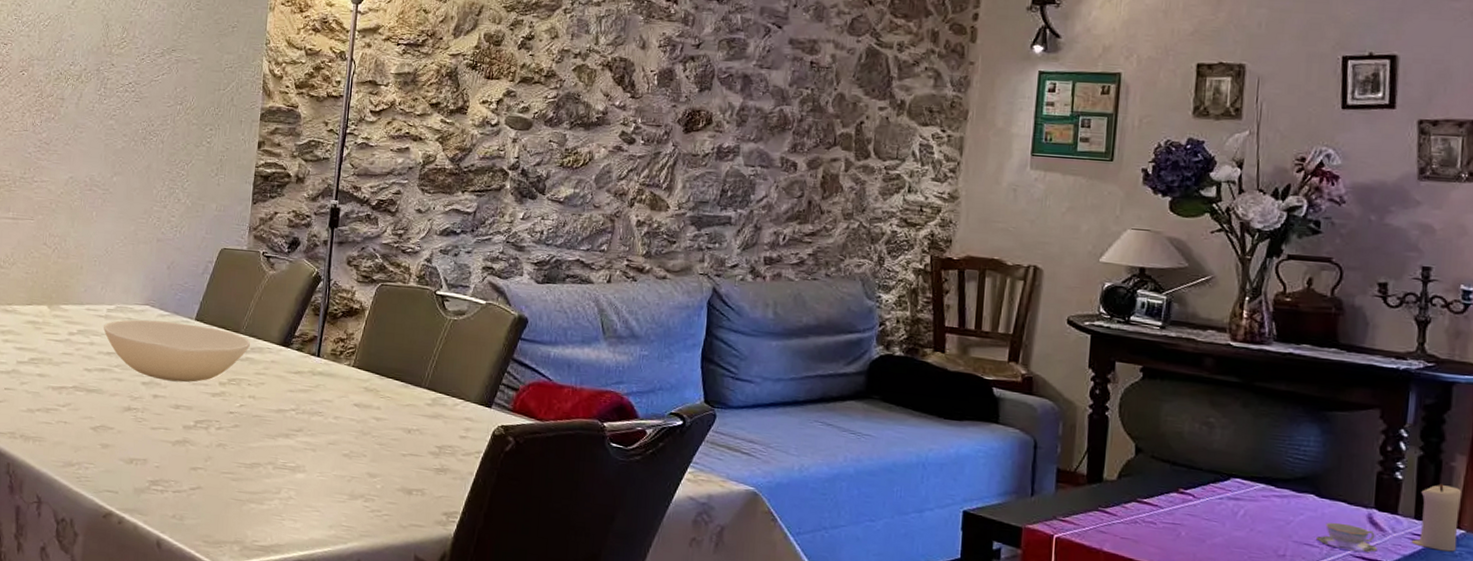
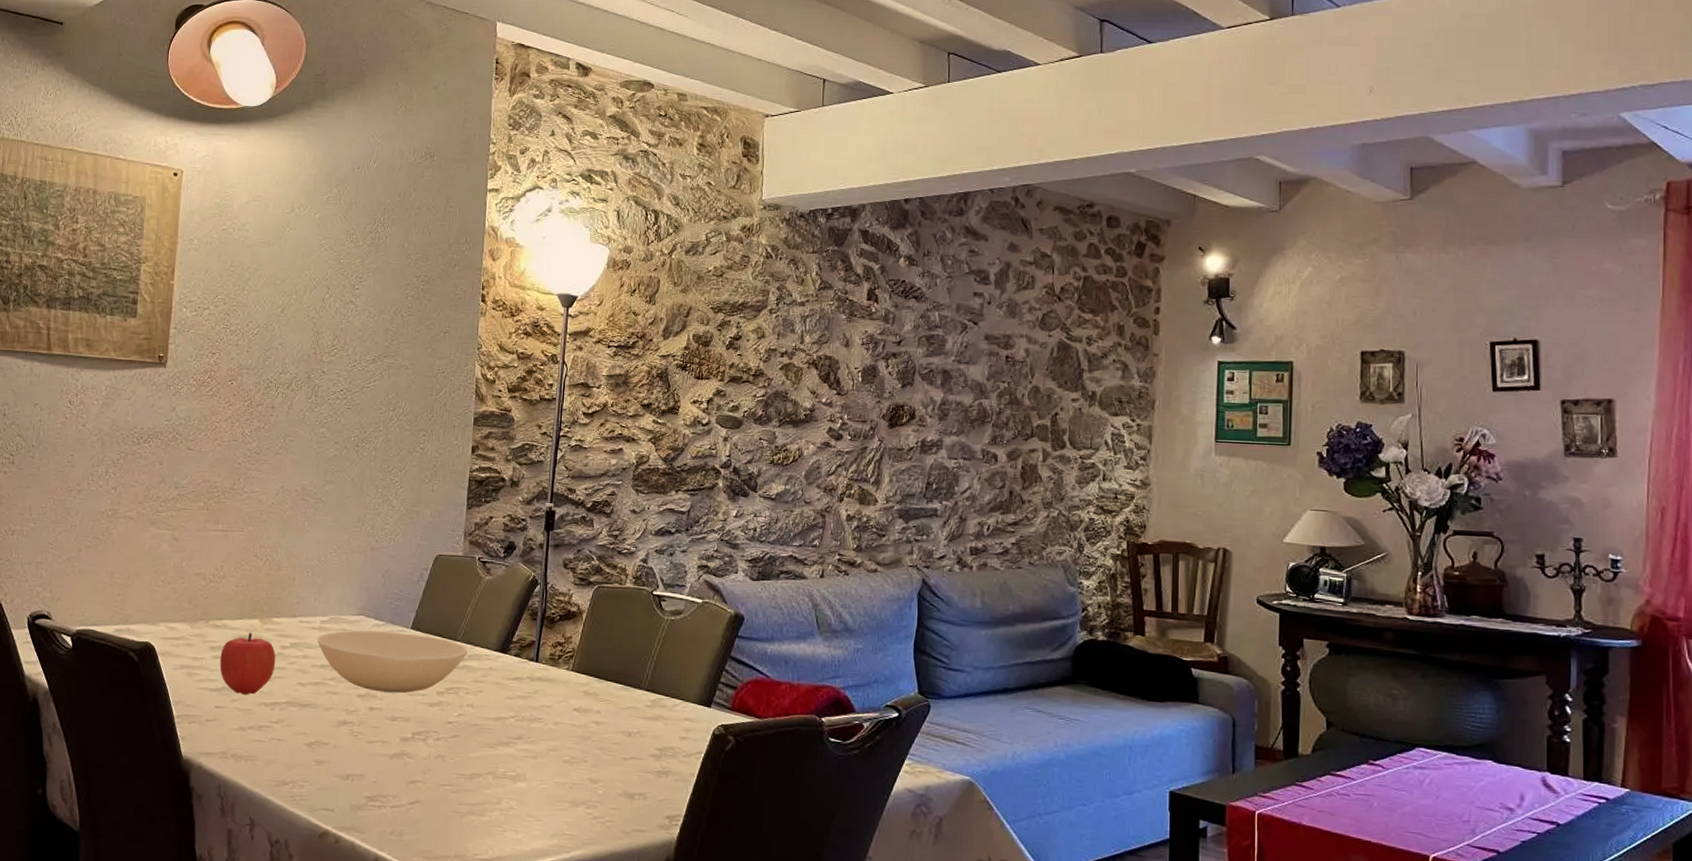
fruit: none [9,318,64,379] -> present [219,632,276,695]
teacup: present [1315,522,1377,553] -> none [1496,786,1552,815]
candle: present [1411,483,1461,552] -> none [1582,745,1623,810]

